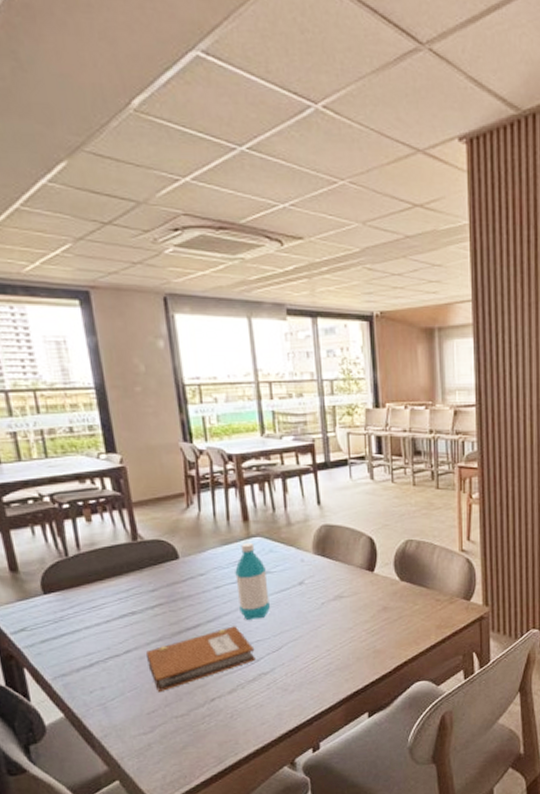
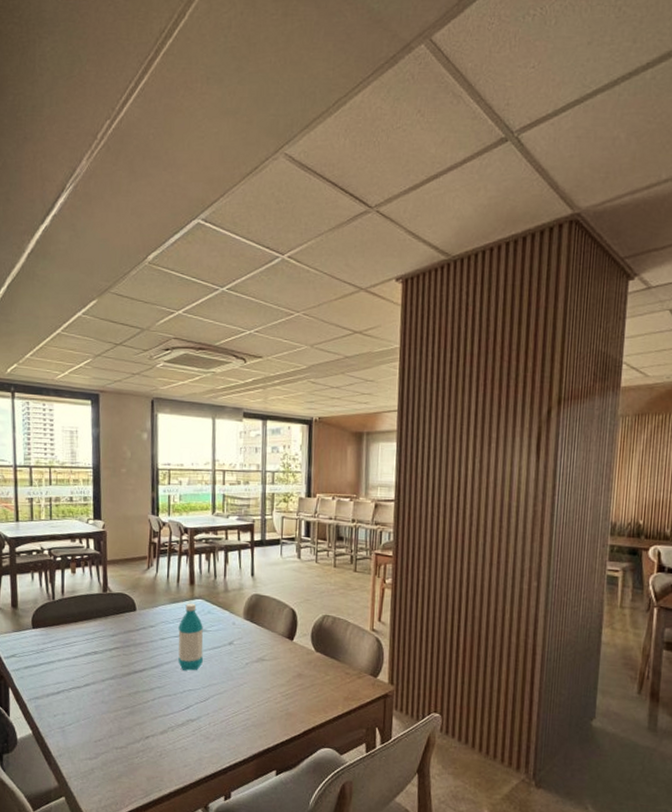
notebook: present [146,626,256,693] -> none [101,674,186,724]

